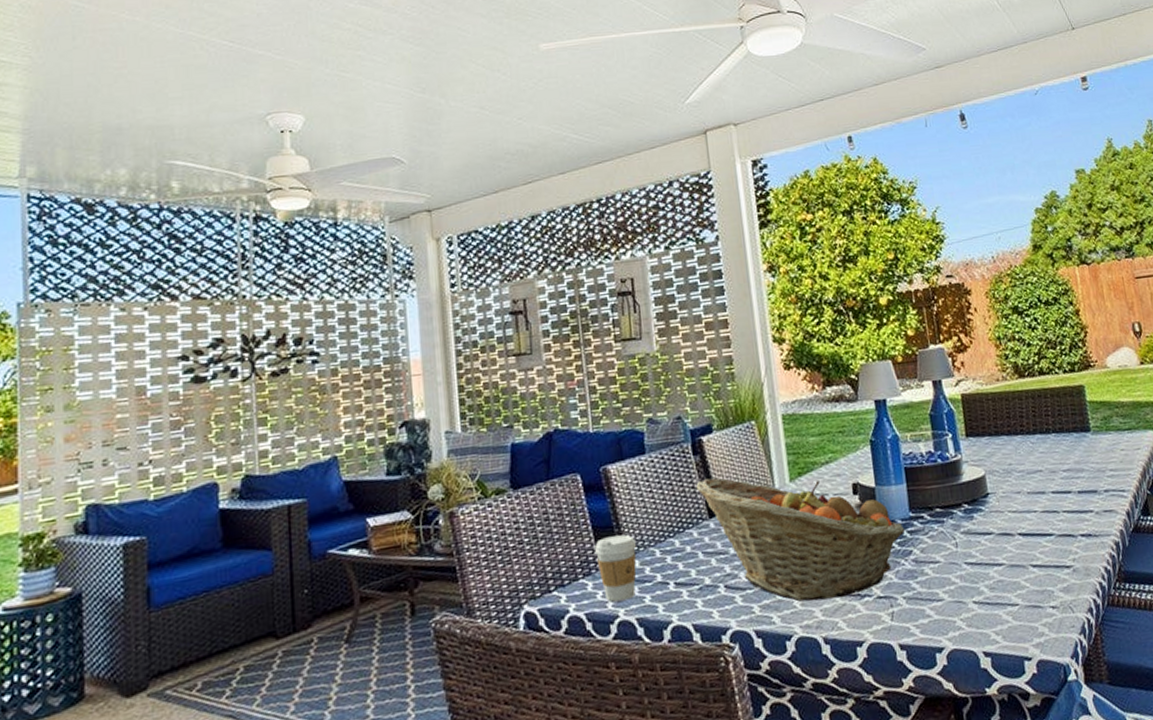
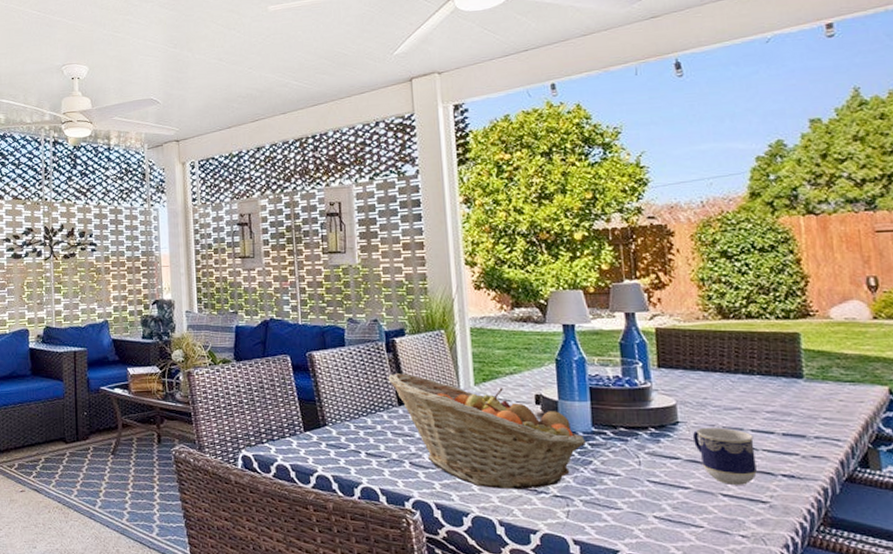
coffee cup: present [595,534,637,602] -> none [300,408,334,460]
cup: none [1001,493,1060,554] -> present [692,427,757,485]

